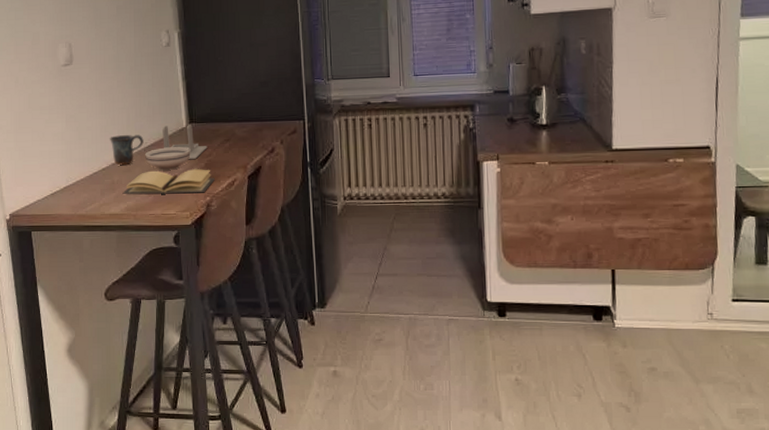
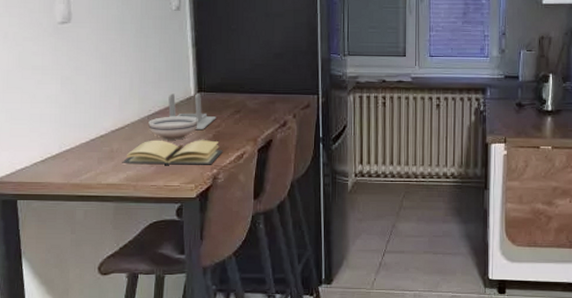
mug: present [109,135,144,165] -> none [109,101,148,132]

